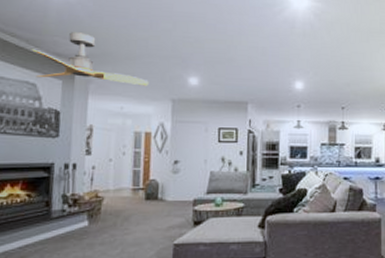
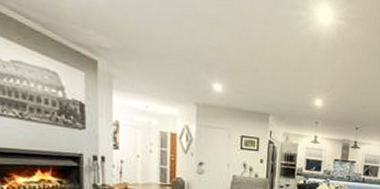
ceiling fan: present [31,32,149,86] -> none [48,21,173,88]

